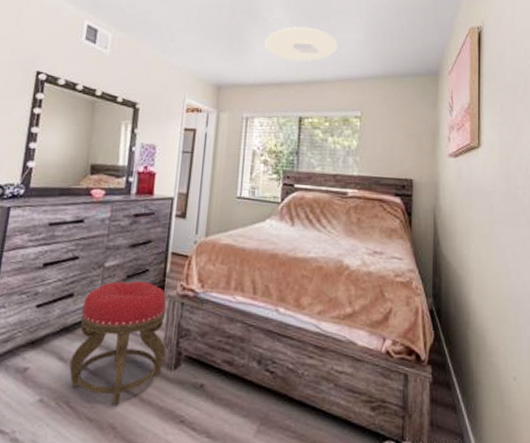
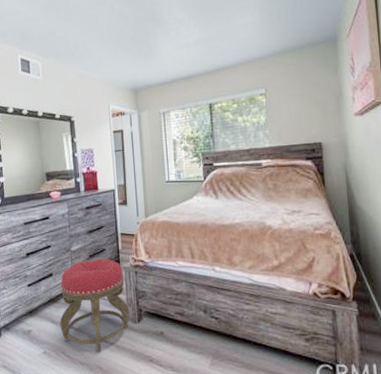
ceiling light: present [265,27,337,62] -> none [169,20,235,55]

